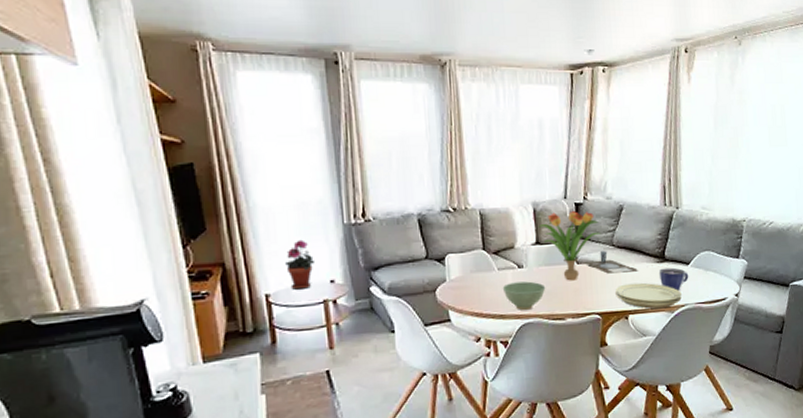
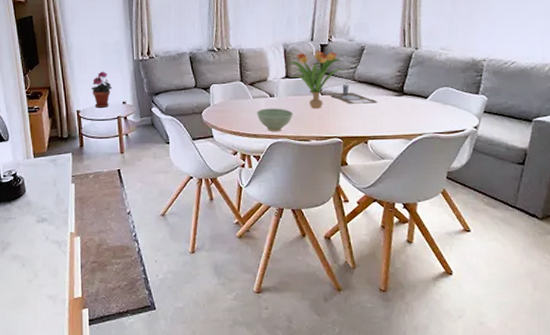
plate: present [615,282,682,309] -> none [356,113,420,136]
cup: present [658,267,689,291] -> none [397,100,427,121]

